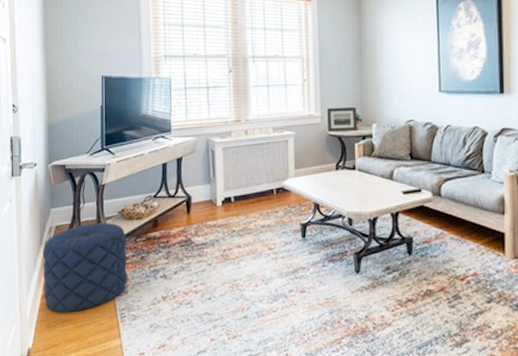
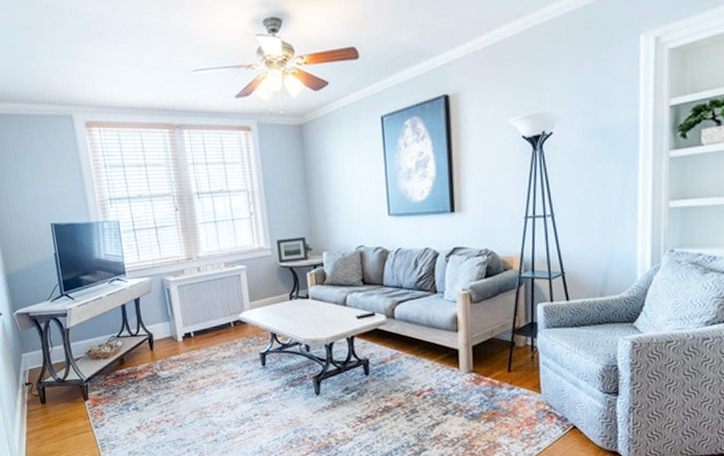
pouf: present [42,223,128,313] -> none [20,363,103,446]

